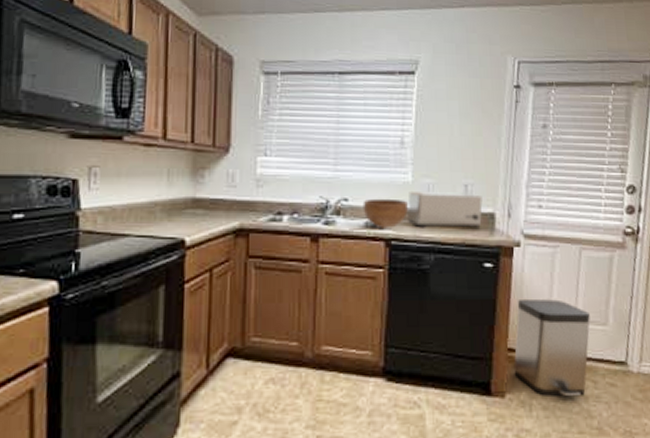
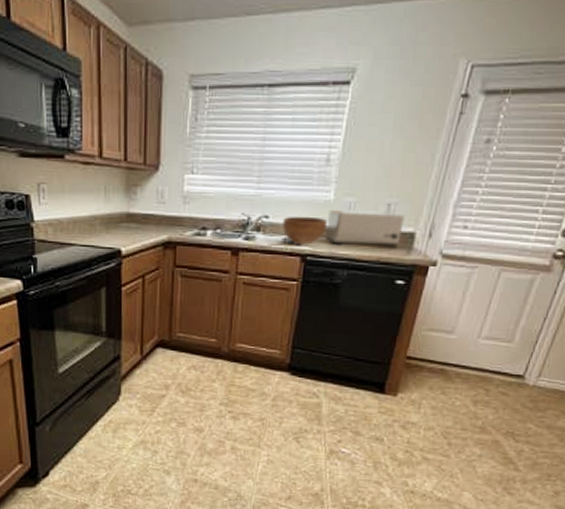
pedal bin: present [513,298,590,397] -> none [409,314,496,401]

